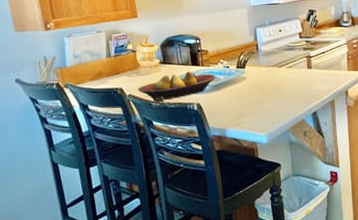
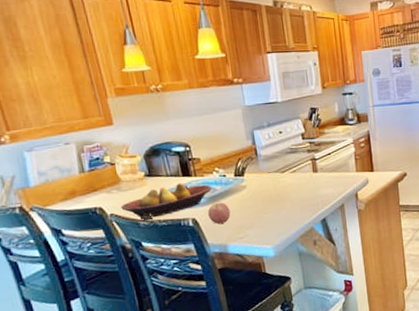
apple: none [211,90,231,110] -> present [208,202,231,224]

